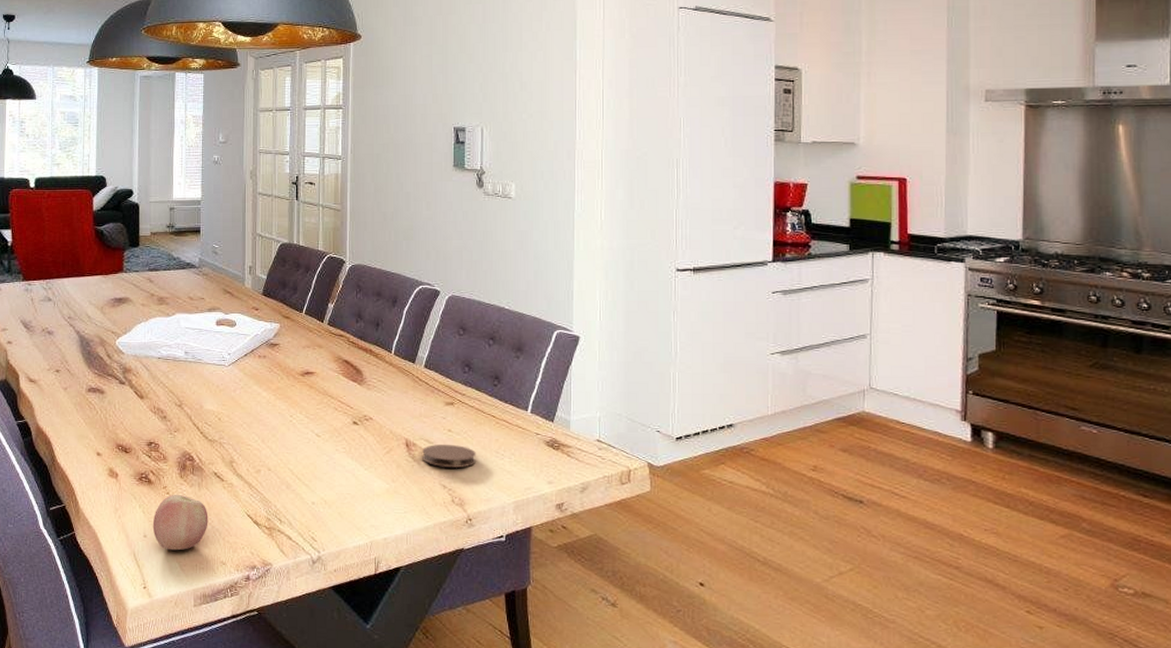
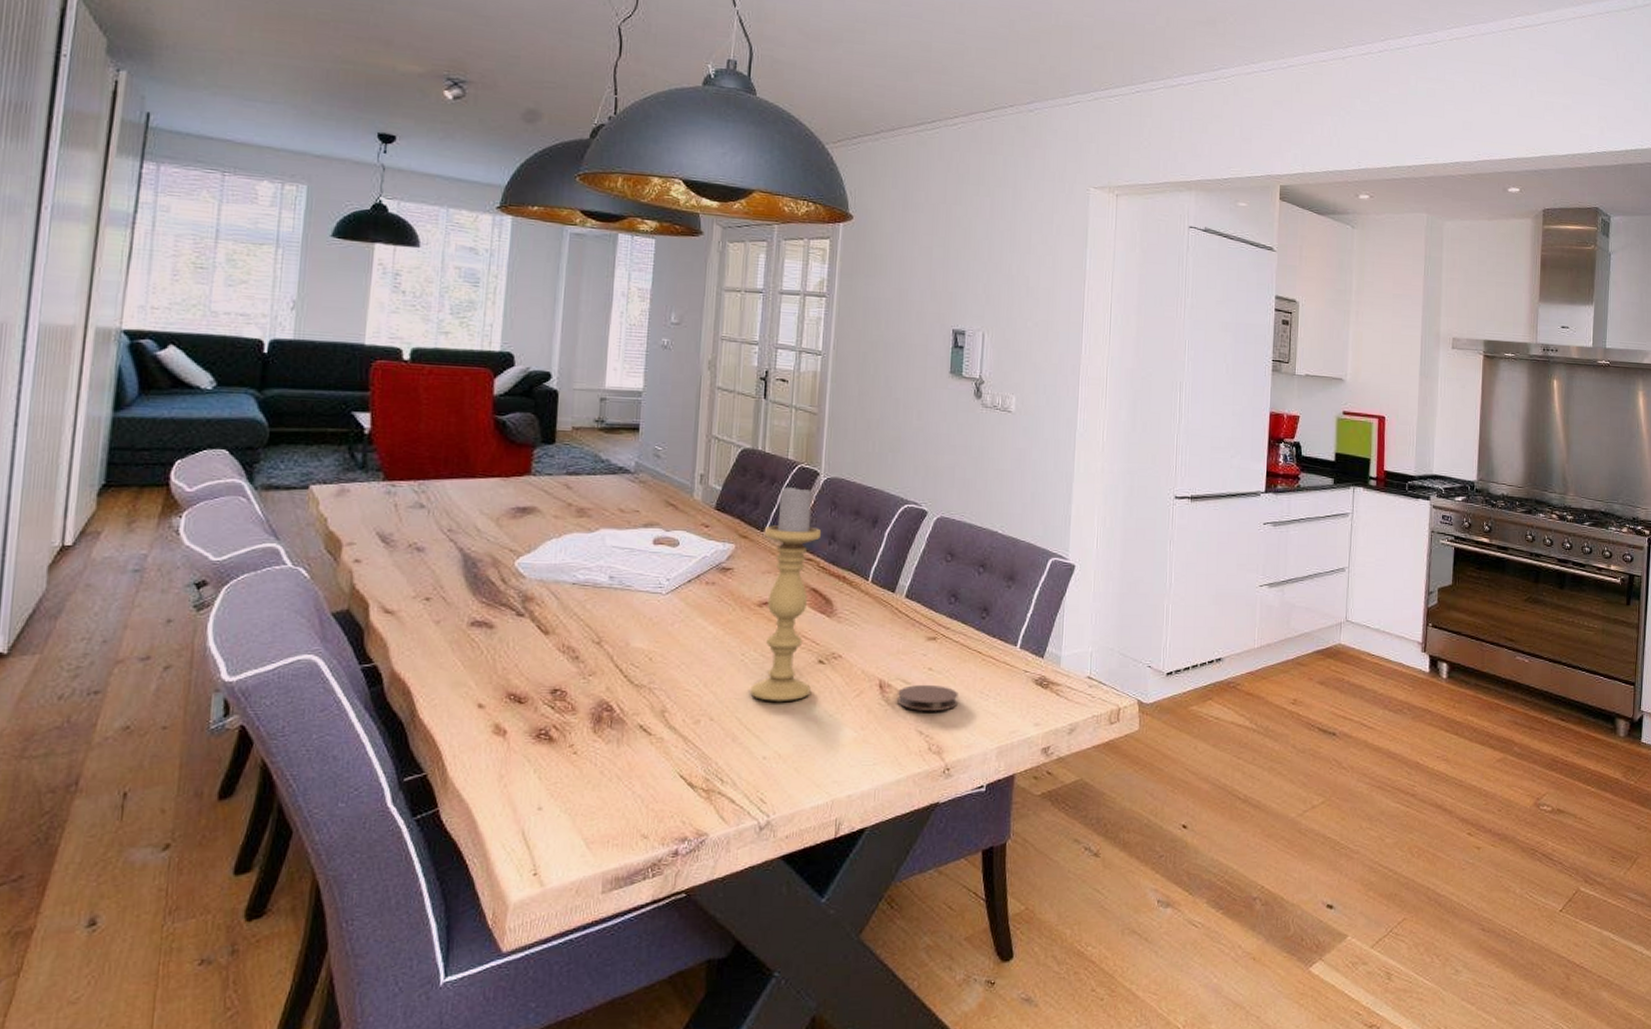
apple: present [152,494,208,551] -> none [551,753,629,825]
candle holder: none [299,271,349,456] -> present [750,484,821,701]

